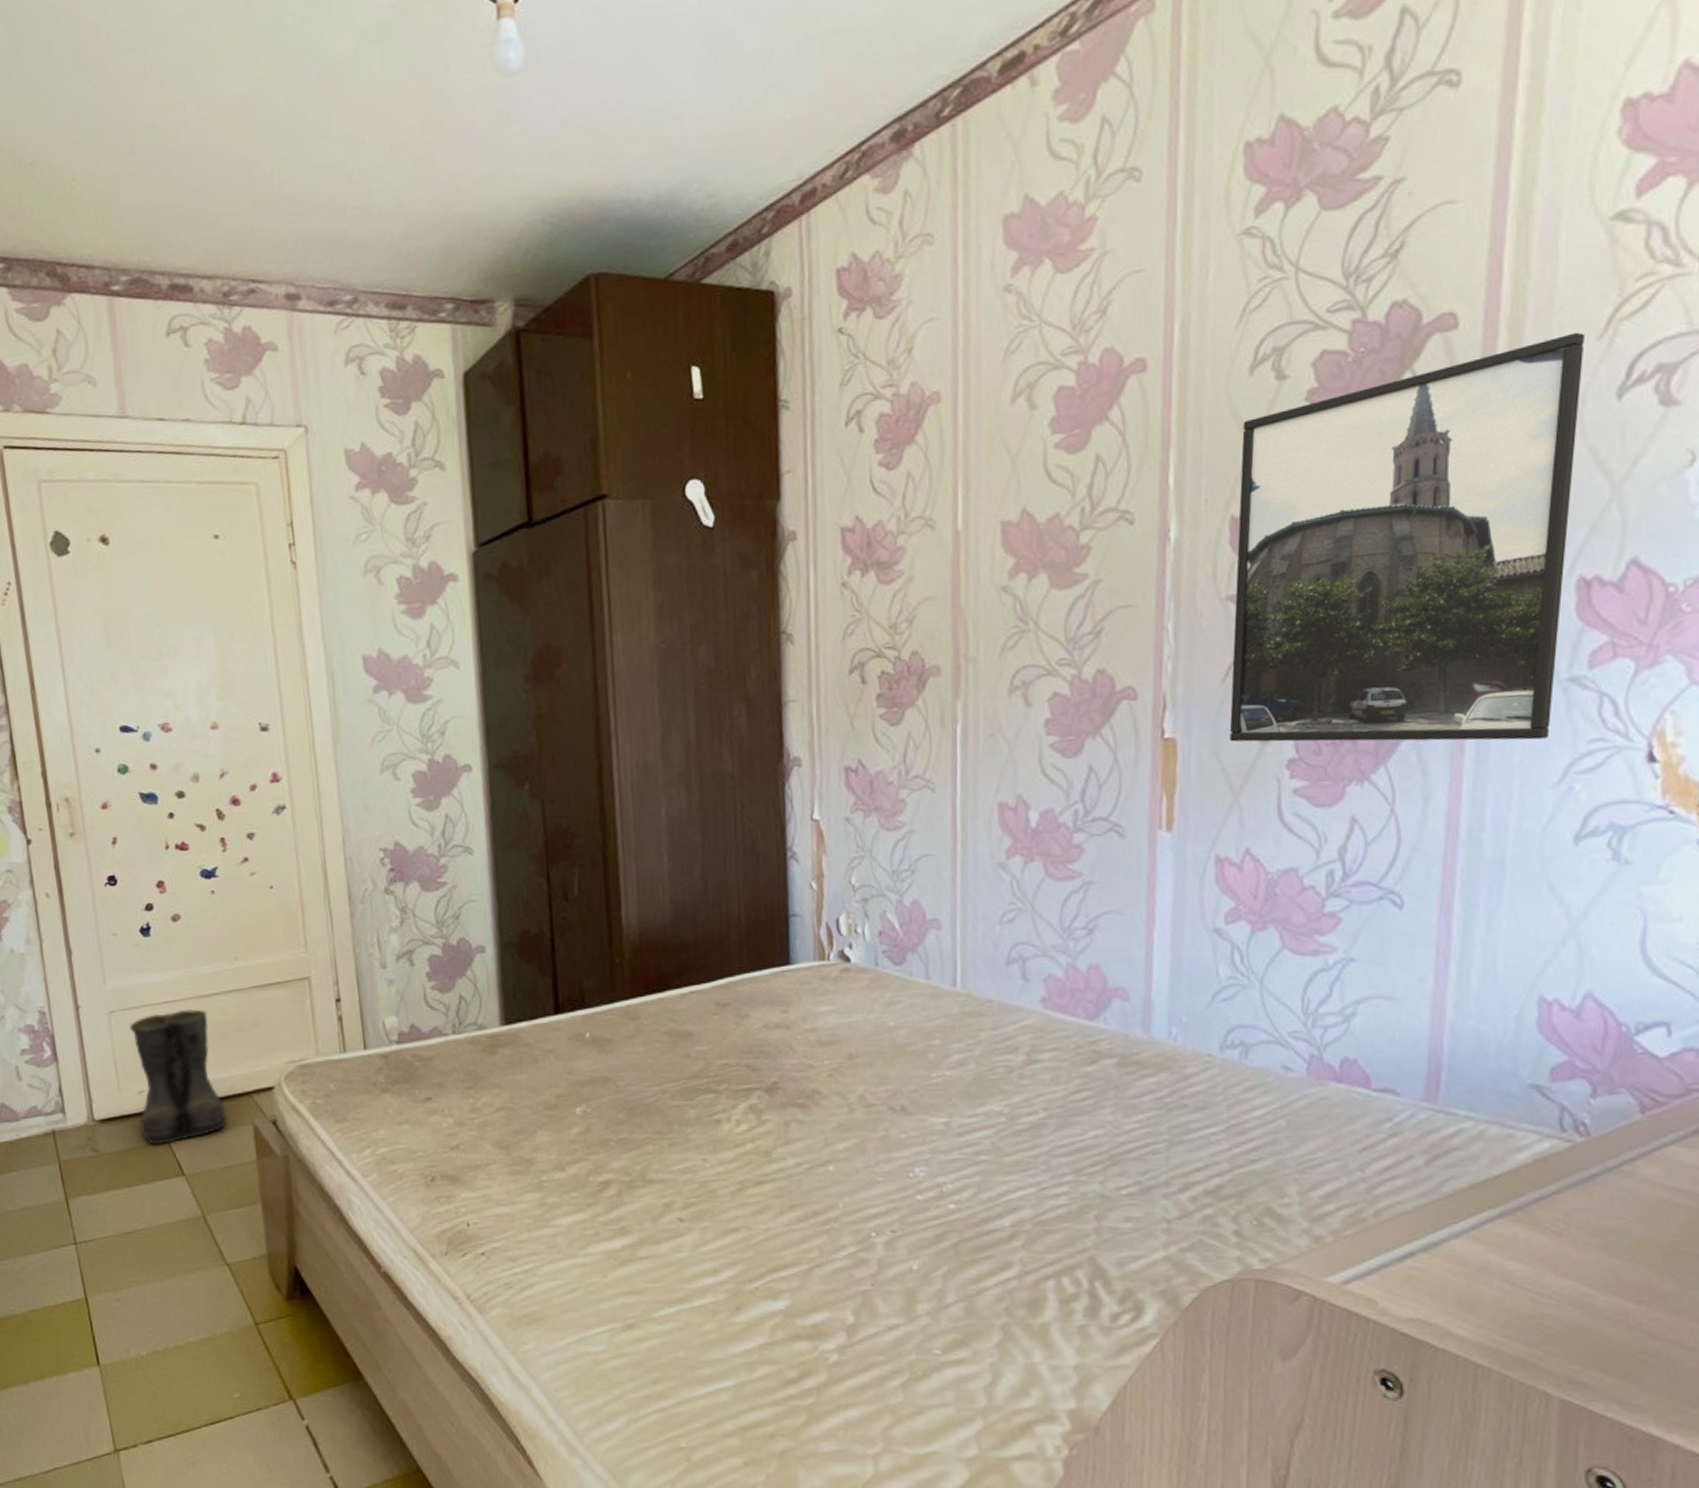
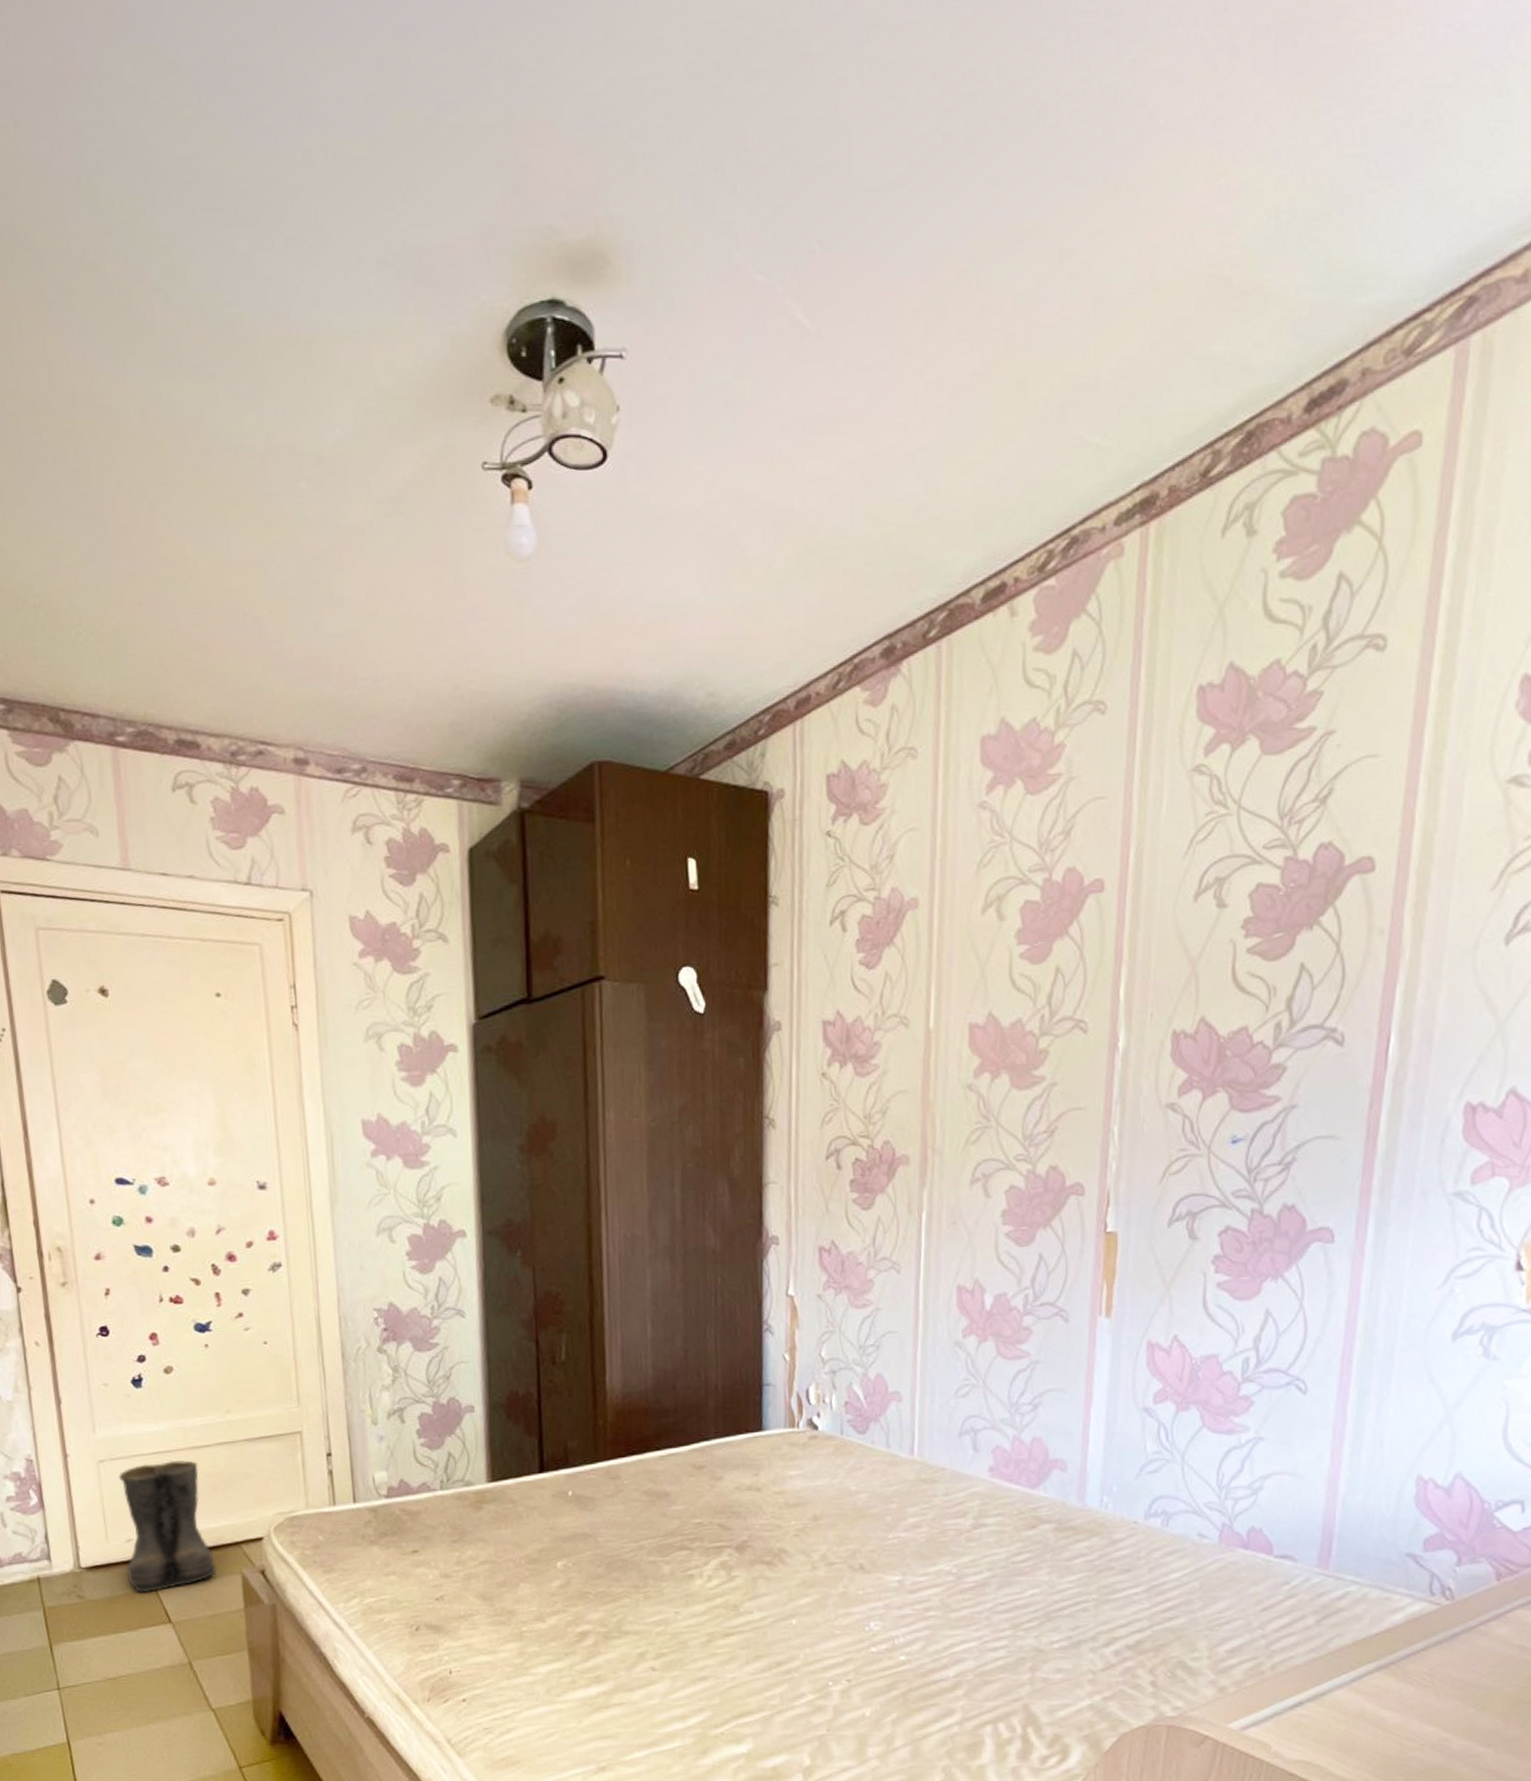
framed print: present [1229,332,1585,742] -> none [1164,882,1480,1247]

